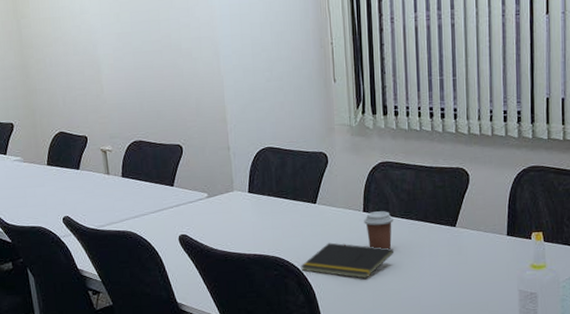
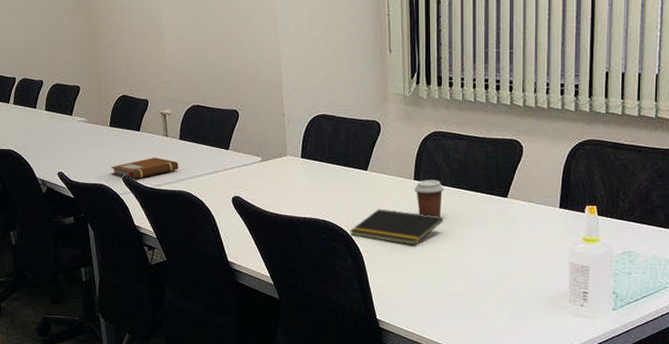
notebook: none [49,197,122,222] -> present [110,157,179,180]

